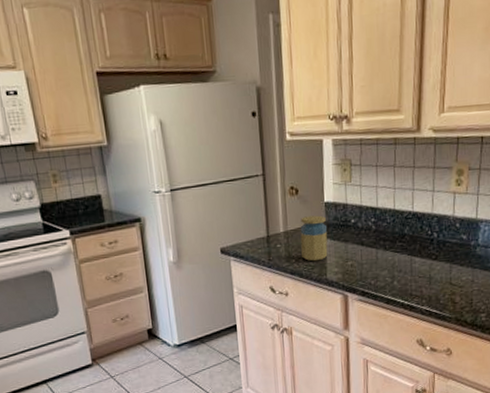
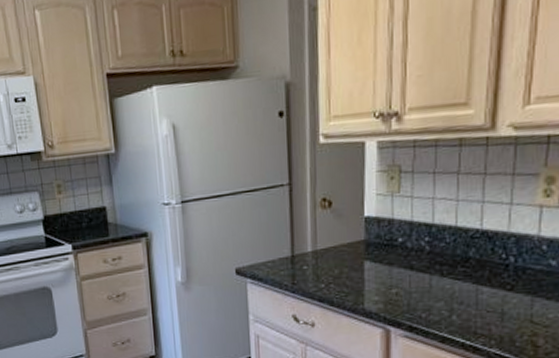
jar: present [300,215,328,262] -> none [332,232,367,288]

